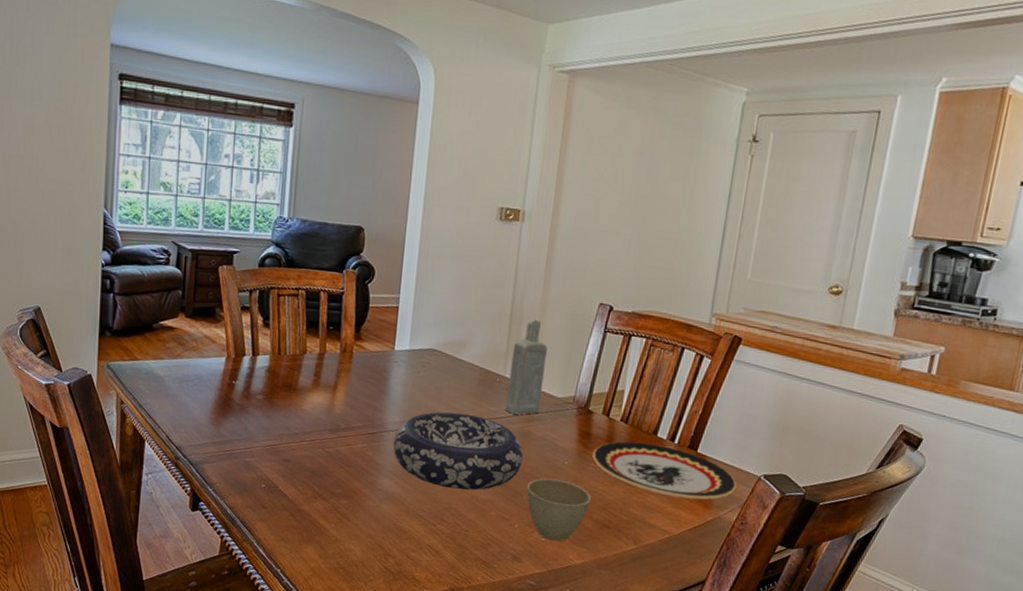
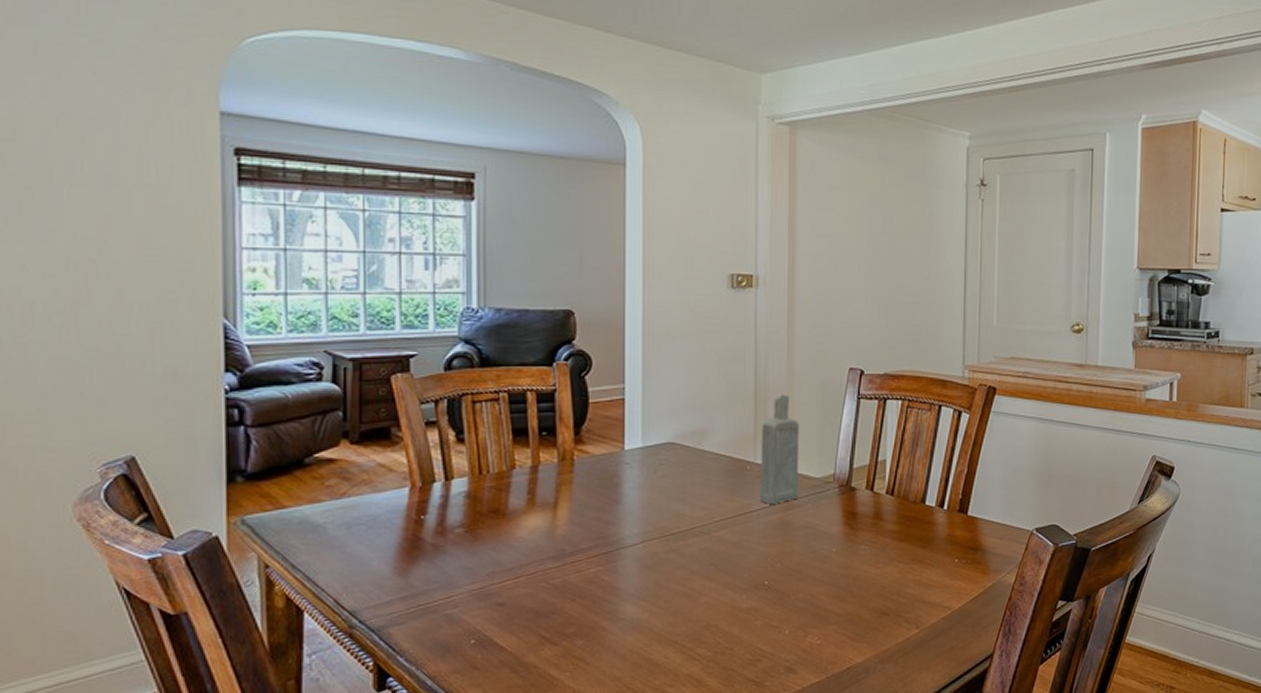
decorative bowl: present [393,412,523,490] -> none [634,512,785,603]
cup: present [526,478,591,542] -> none [794,570,864,642]
plate: present [592,441,737,500] -> none [861,513,1011,568]

